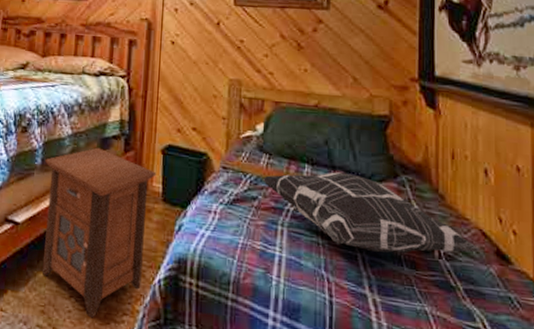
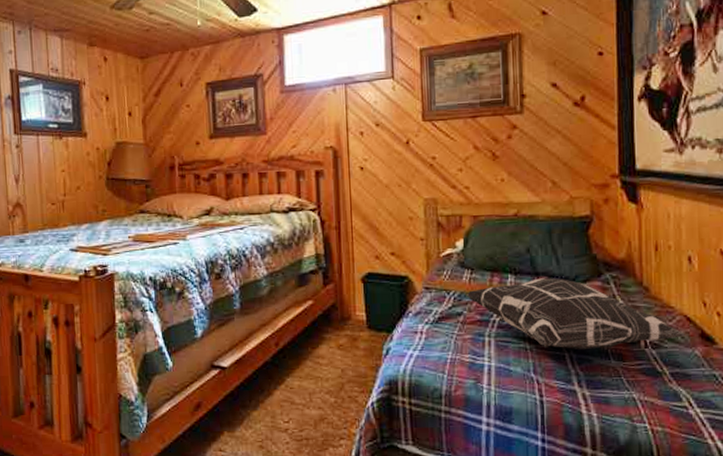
nightstand: present [41,147,157,318] -> none [244,284,359,446]

